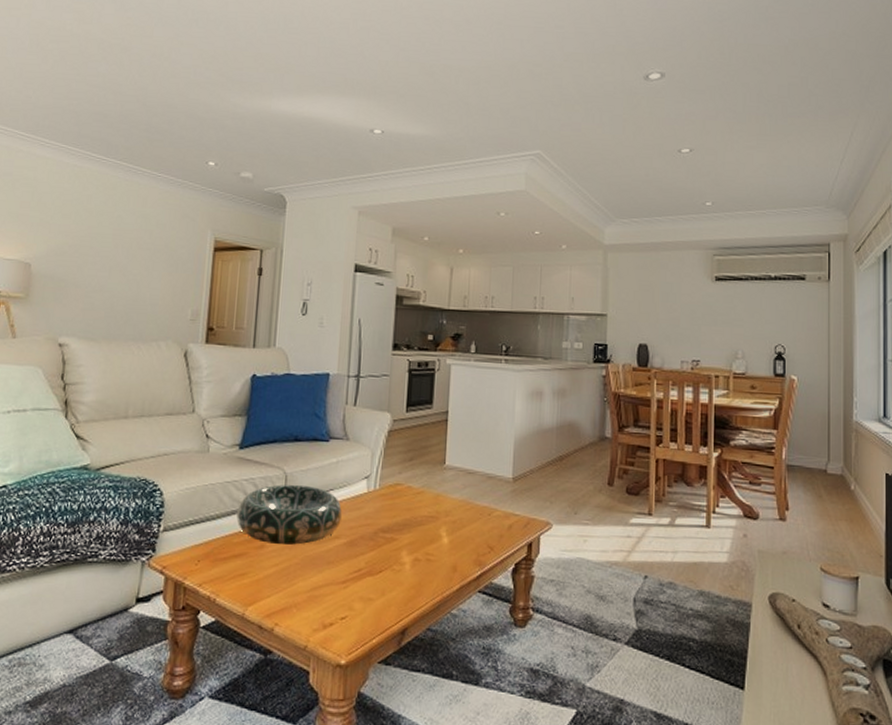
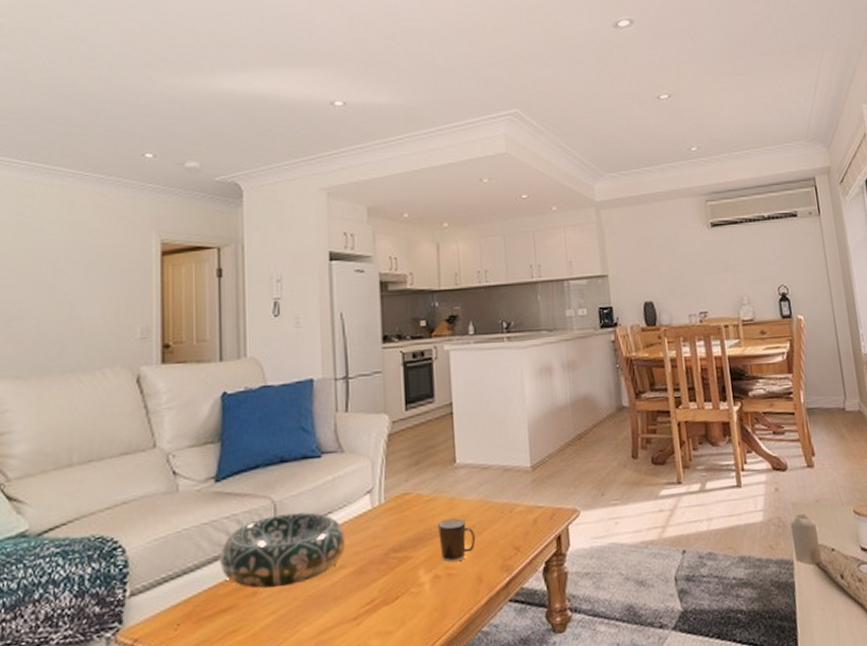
mug: none [422,512,454,550] -> present [437,518,475,563]
candle: none [753,562,781,610] -> present [790,515,822,565]

